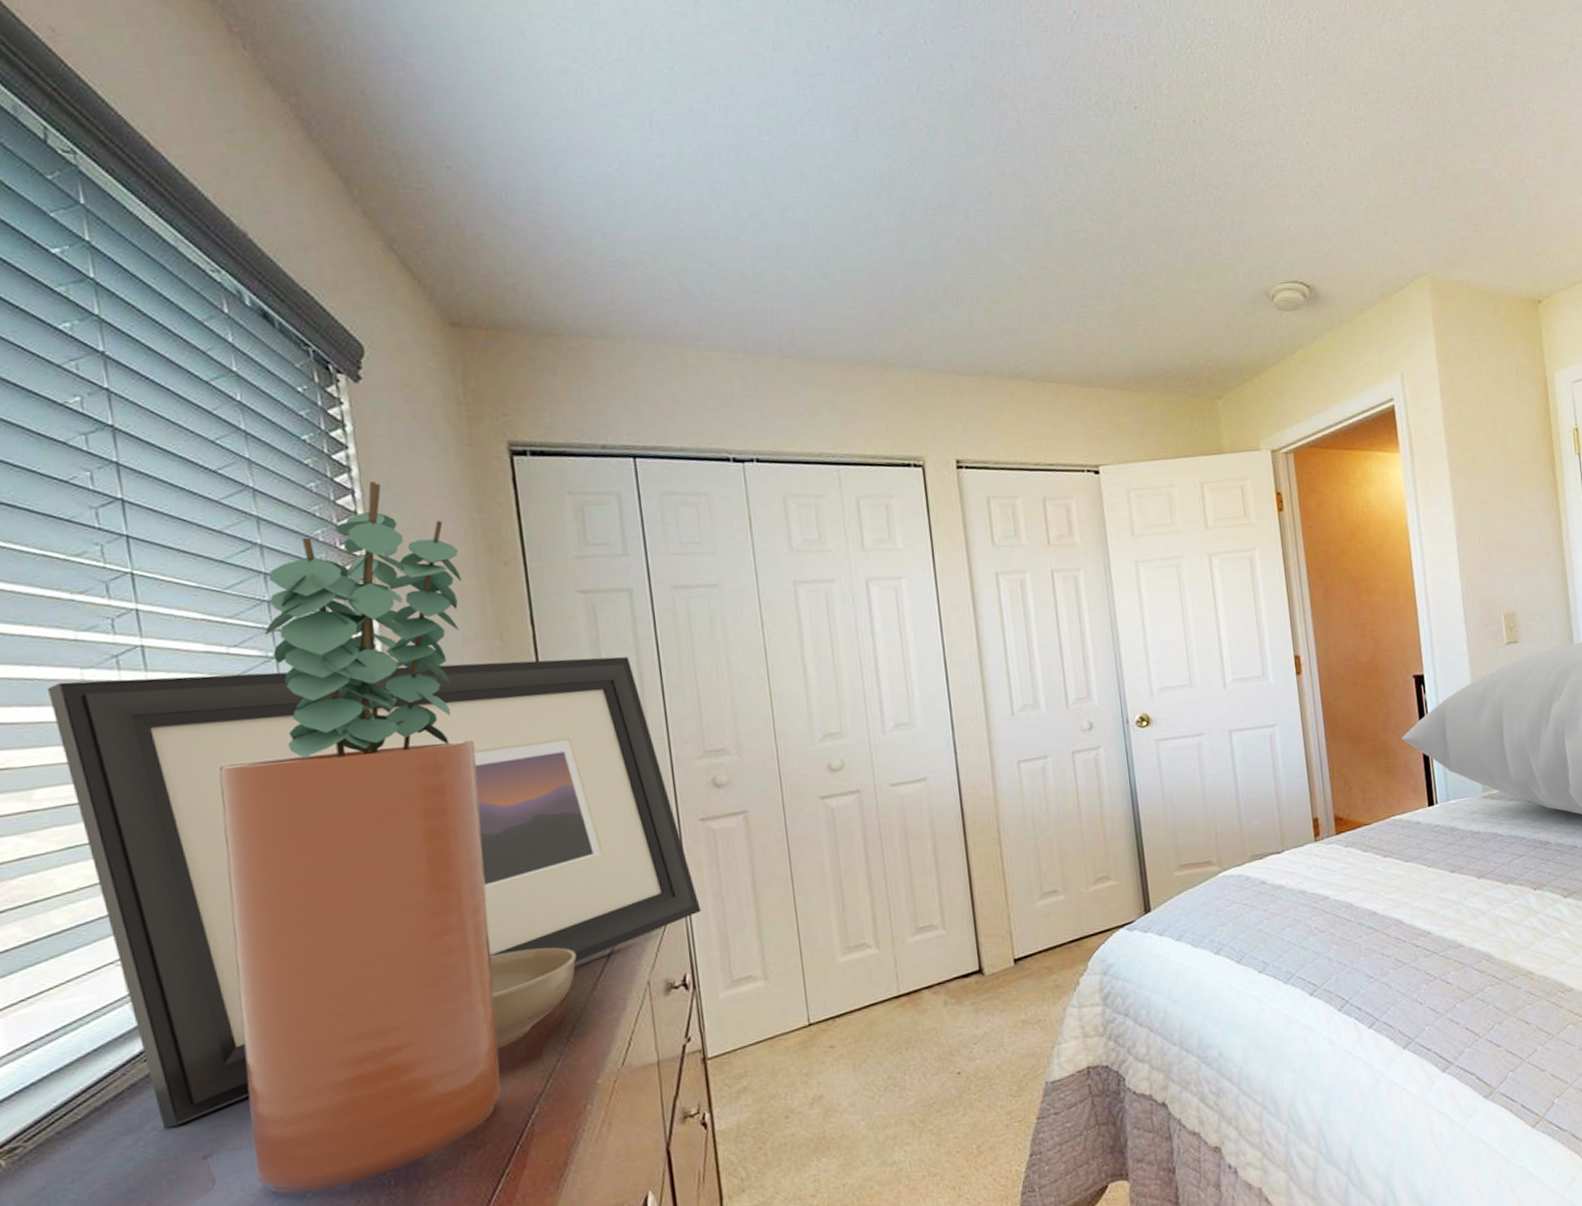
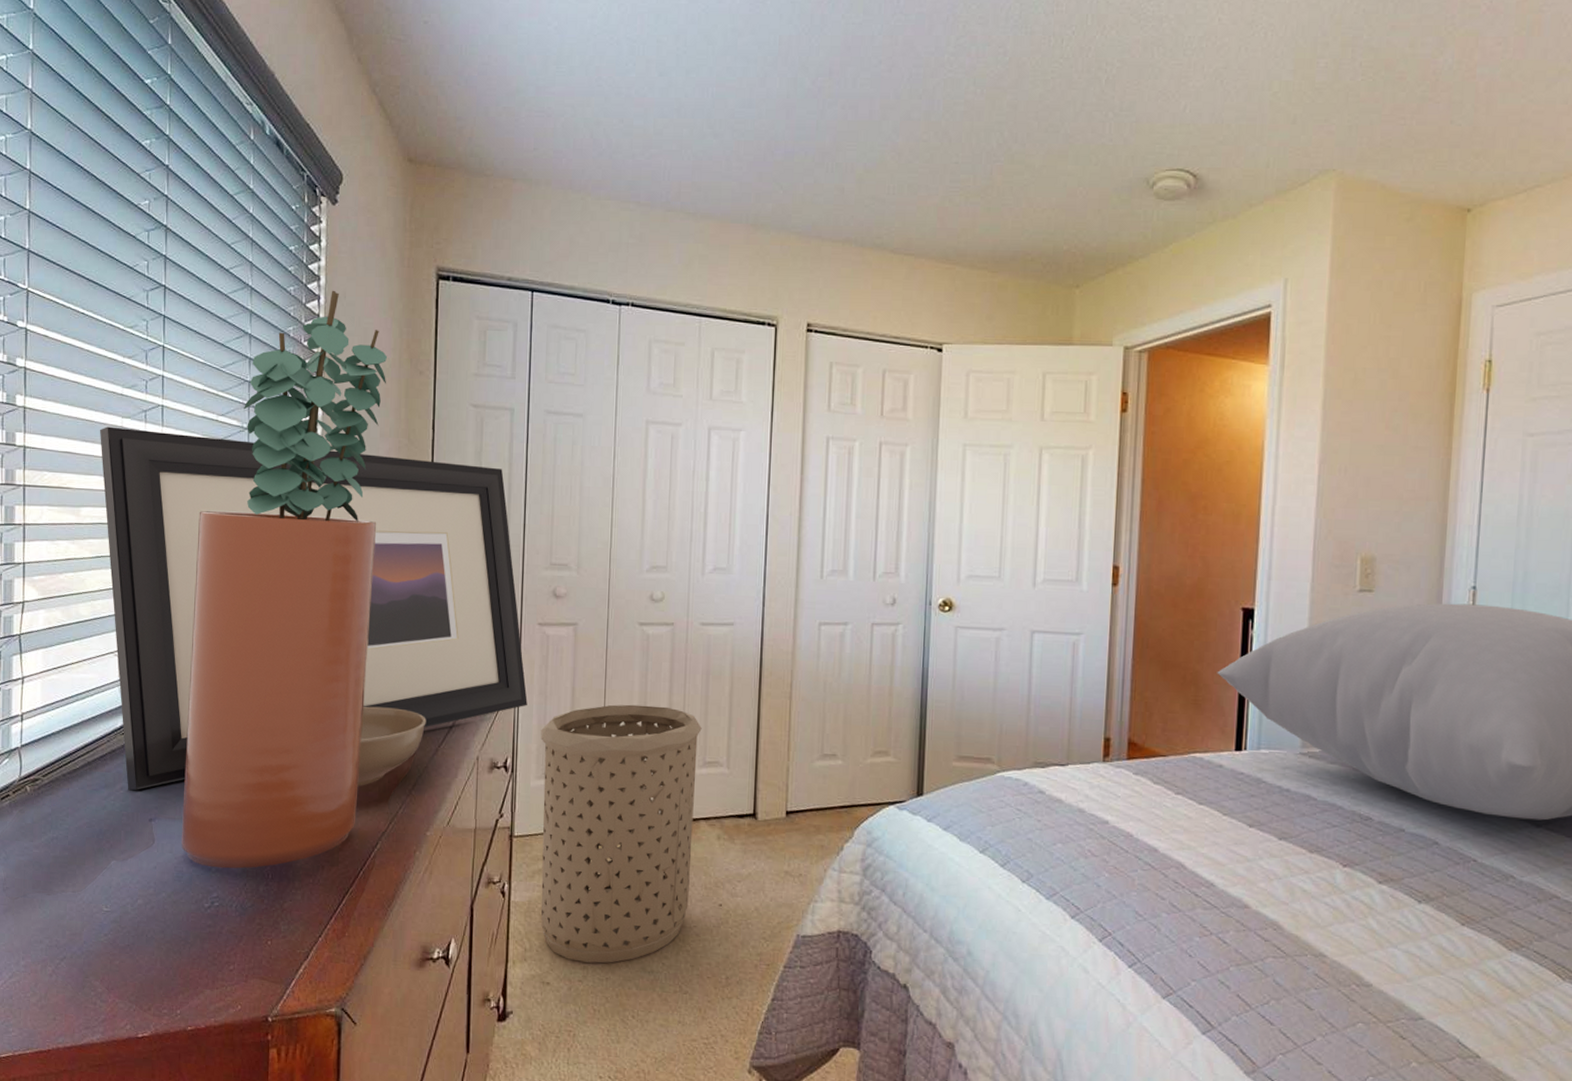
laundry basket: none [722,879,924,1177] -> present [541,704,702,964]

